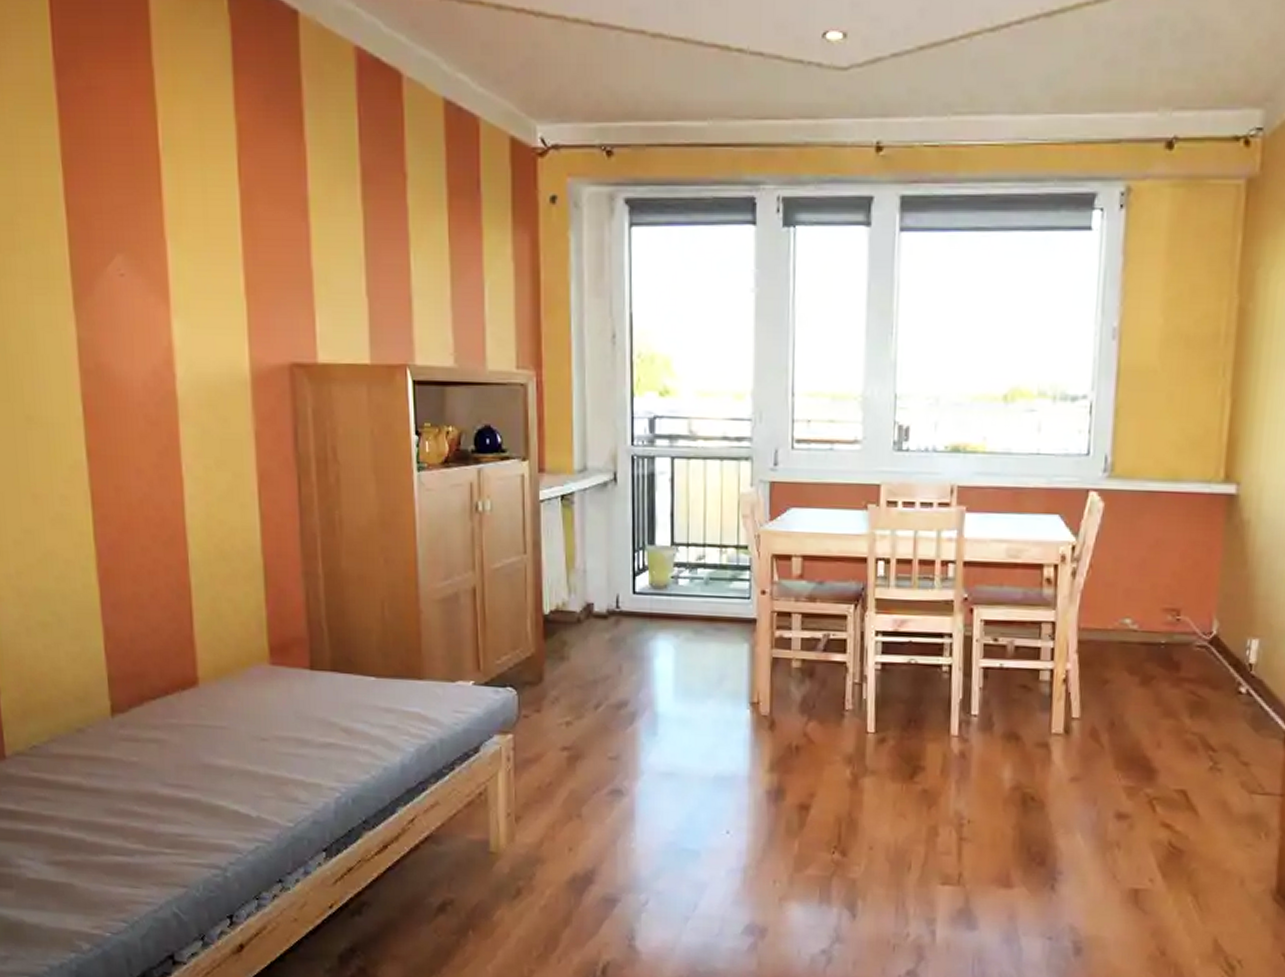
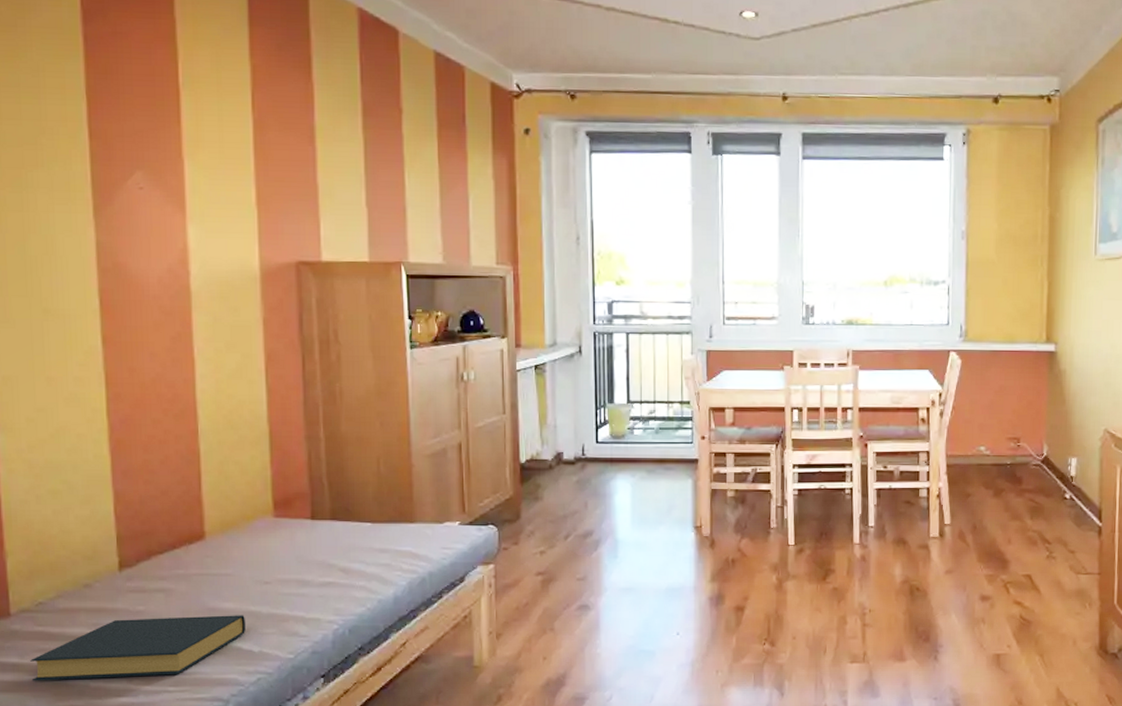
hardback book: none [26,770,243,836] -> present [30,615,246,681]

